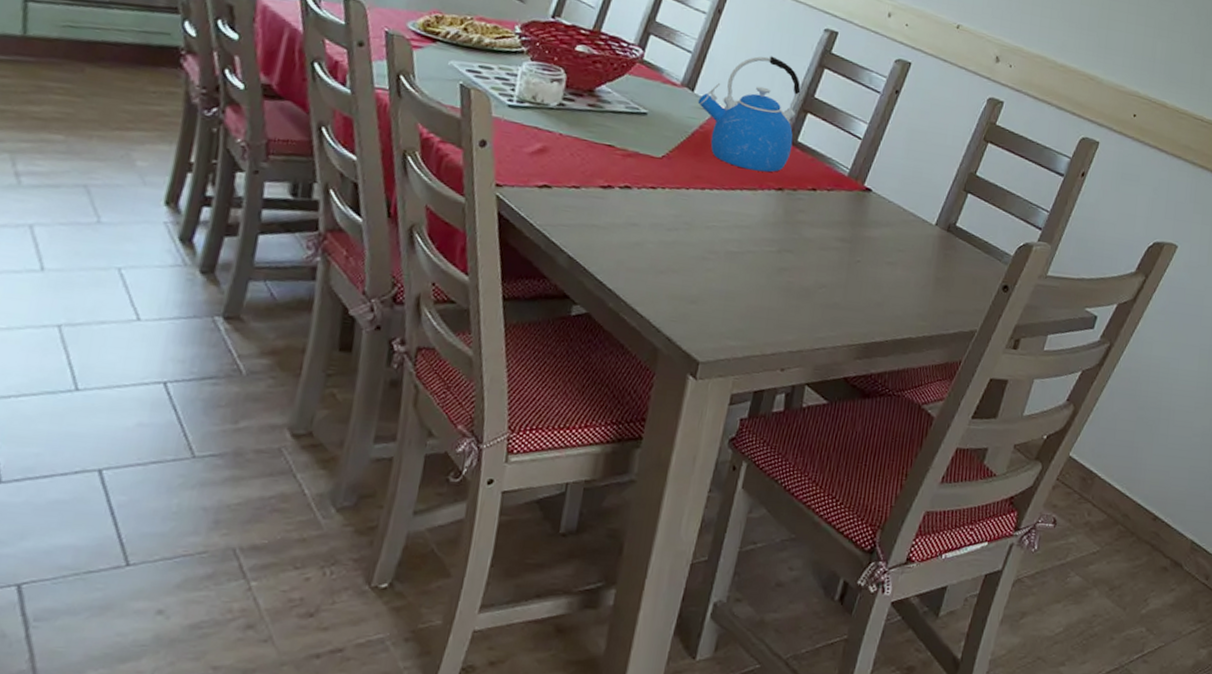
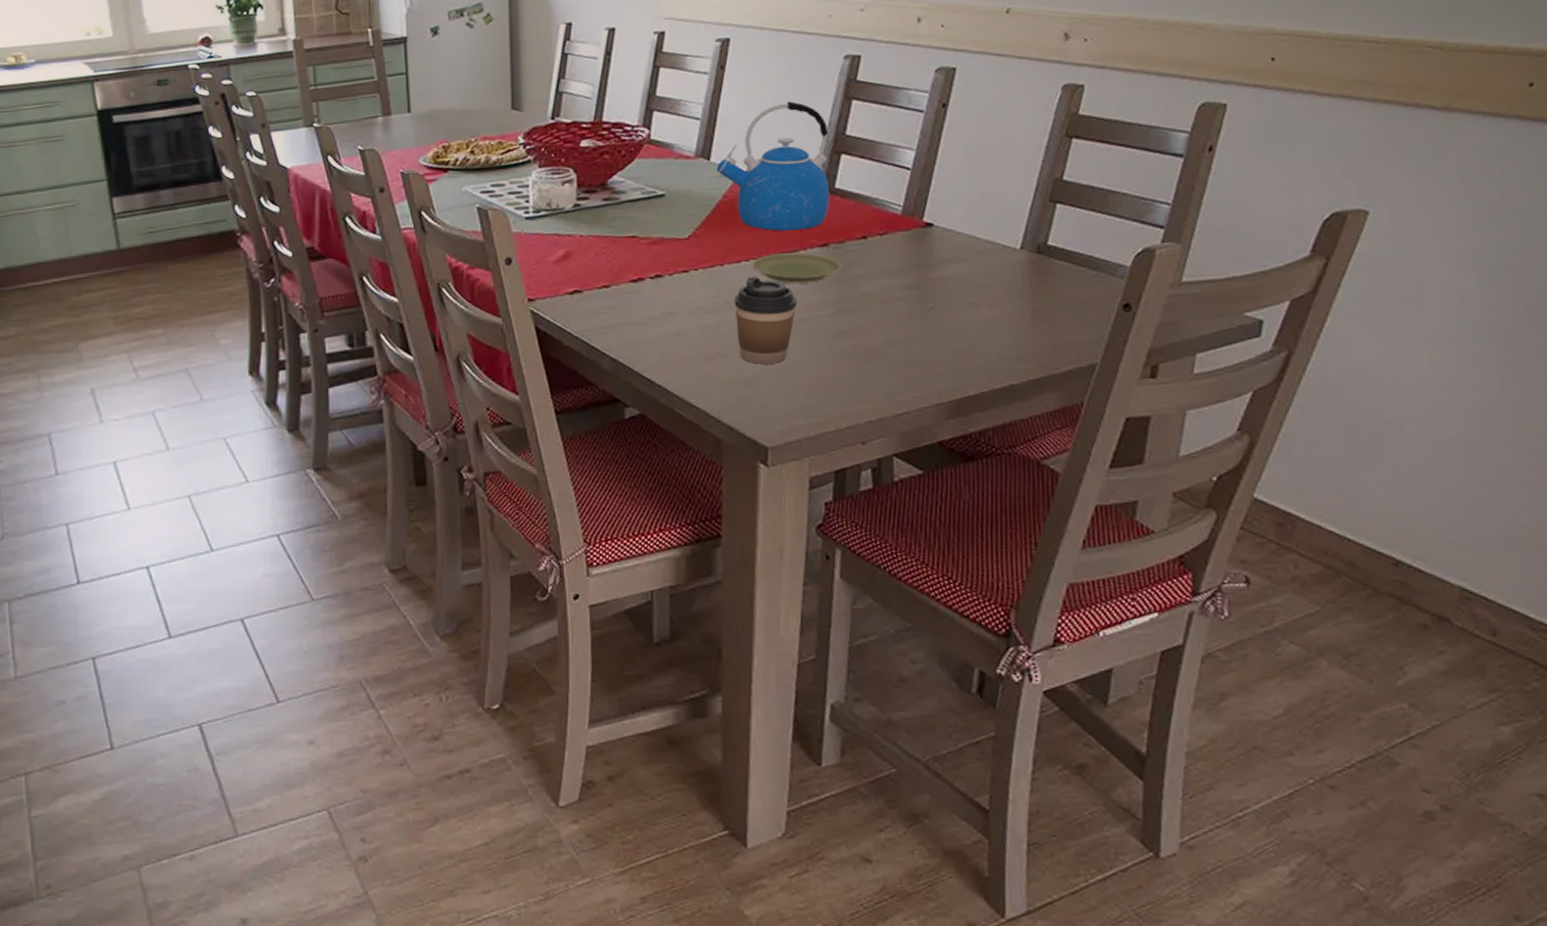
coffee cup: none [689,204,749,287] -> present [734,276,798,364]
plate: none [713,187,791,221] -> present [751,252,842,284]

